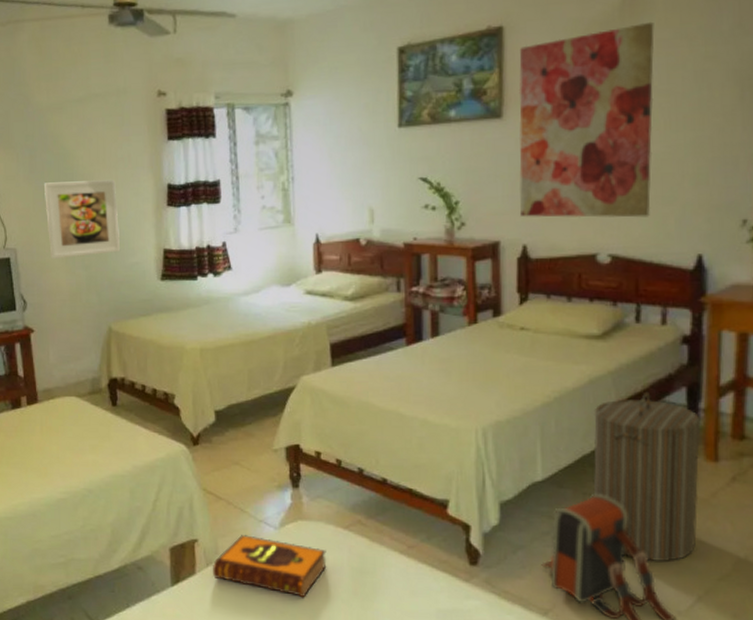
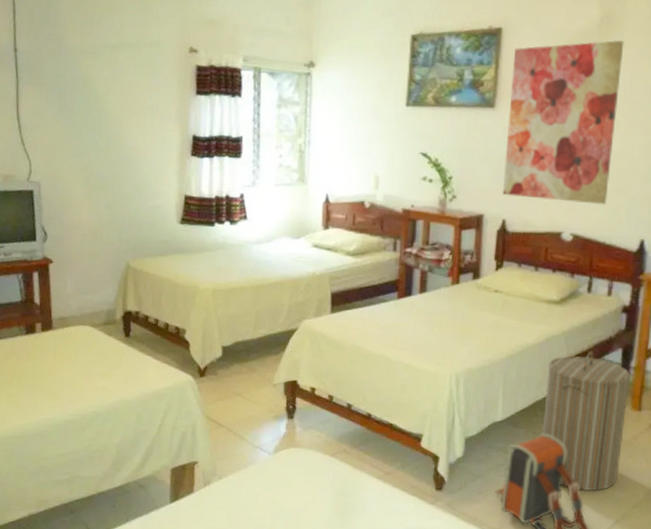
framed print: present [43,180,121,259] -> none [71,122,144,196]
hardback book: present [212,535,327,598] -> none [209,459,314,516]

